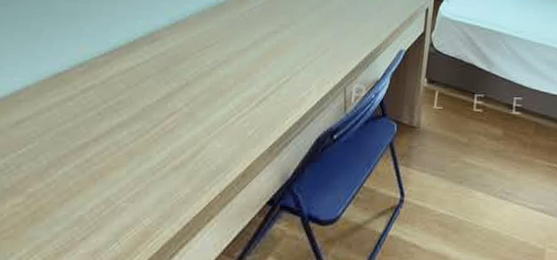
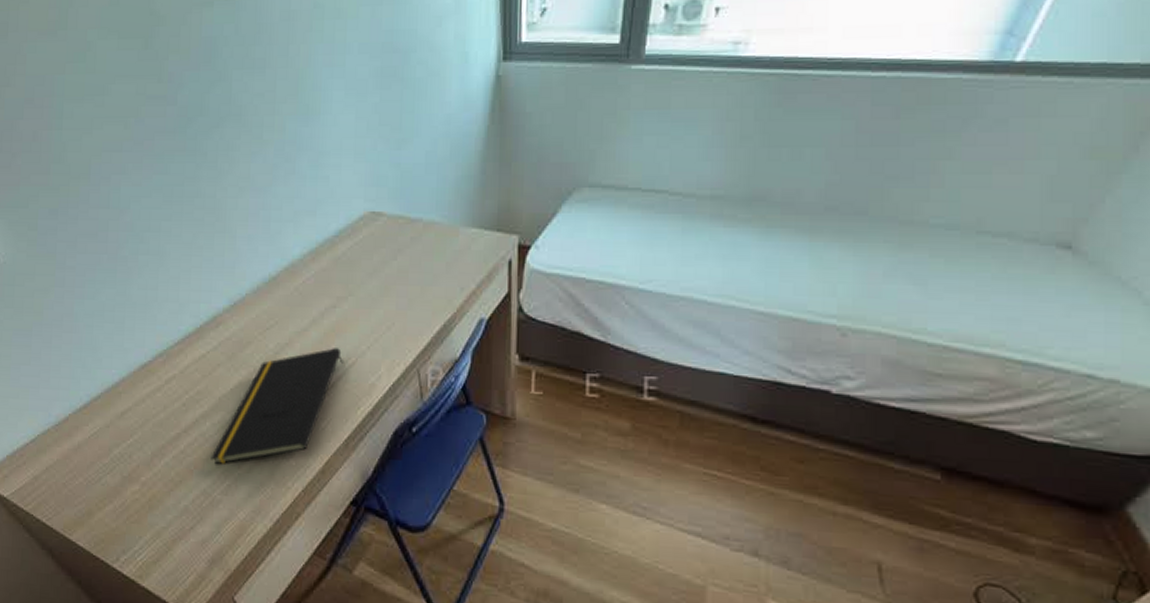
notepad: none [121,66,279,172] -> present [210,348,344,464]

